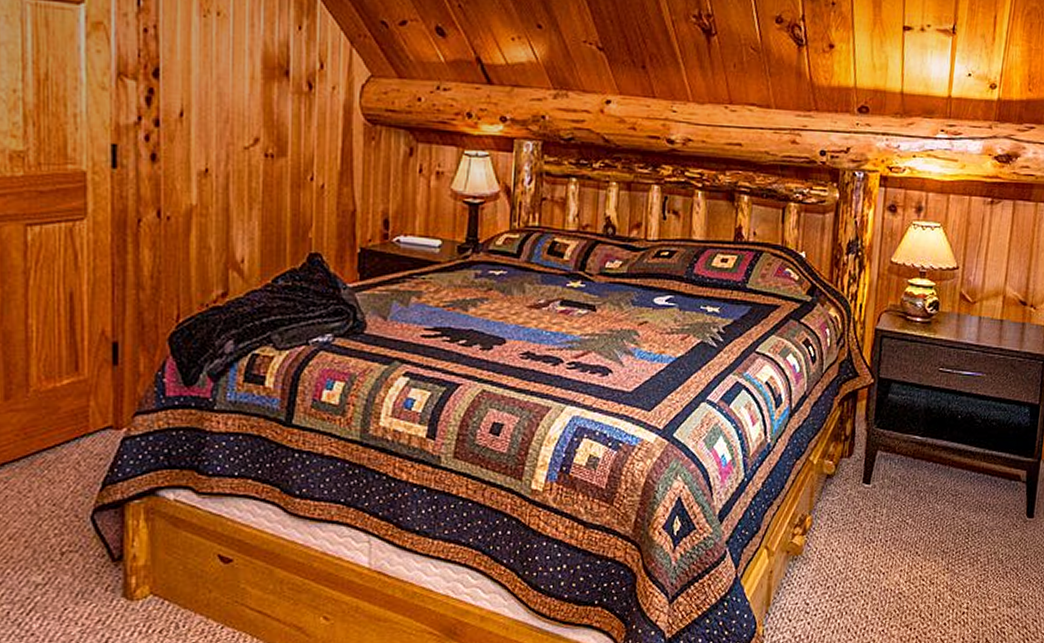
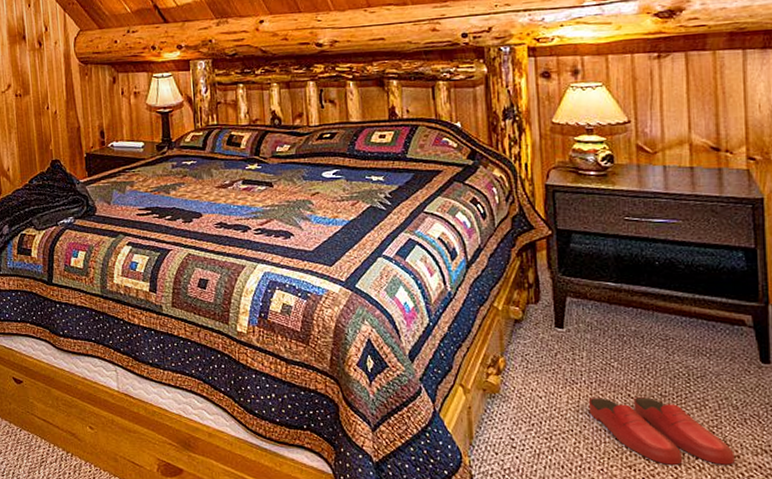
slippers: none [880,553,993,622] -> present [588,396,735,465]

